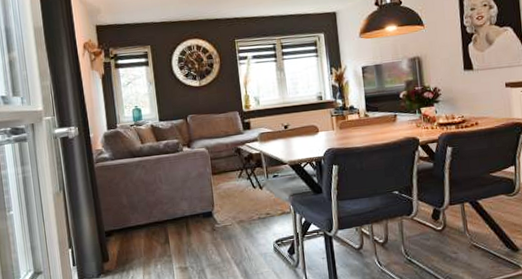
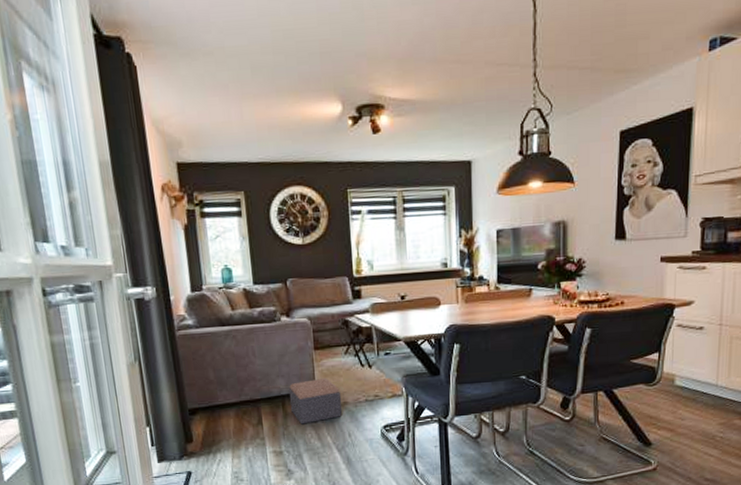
footstool: none [191,199,239,242] -> present [288,377,343,425]

